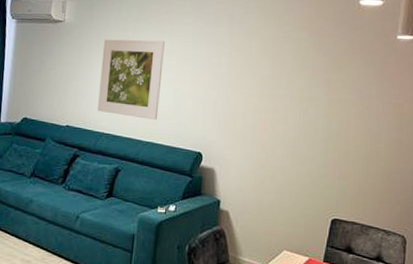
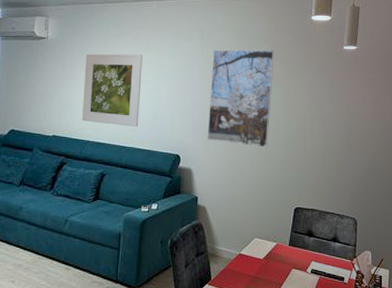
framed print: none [233,37,314,149] -> present [207,49,274,148]

